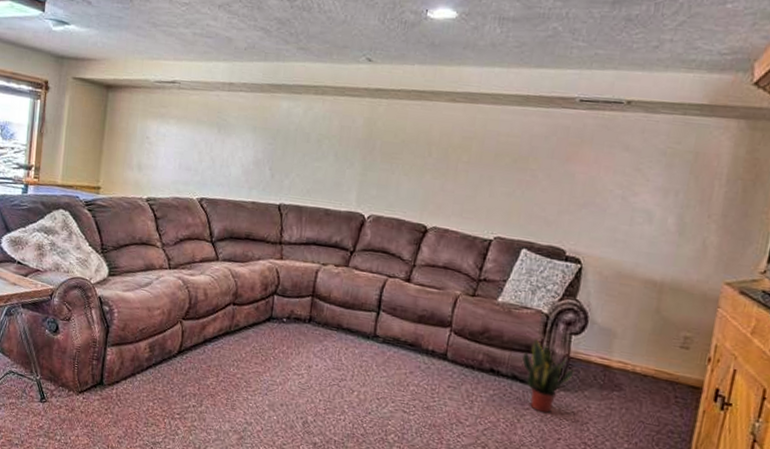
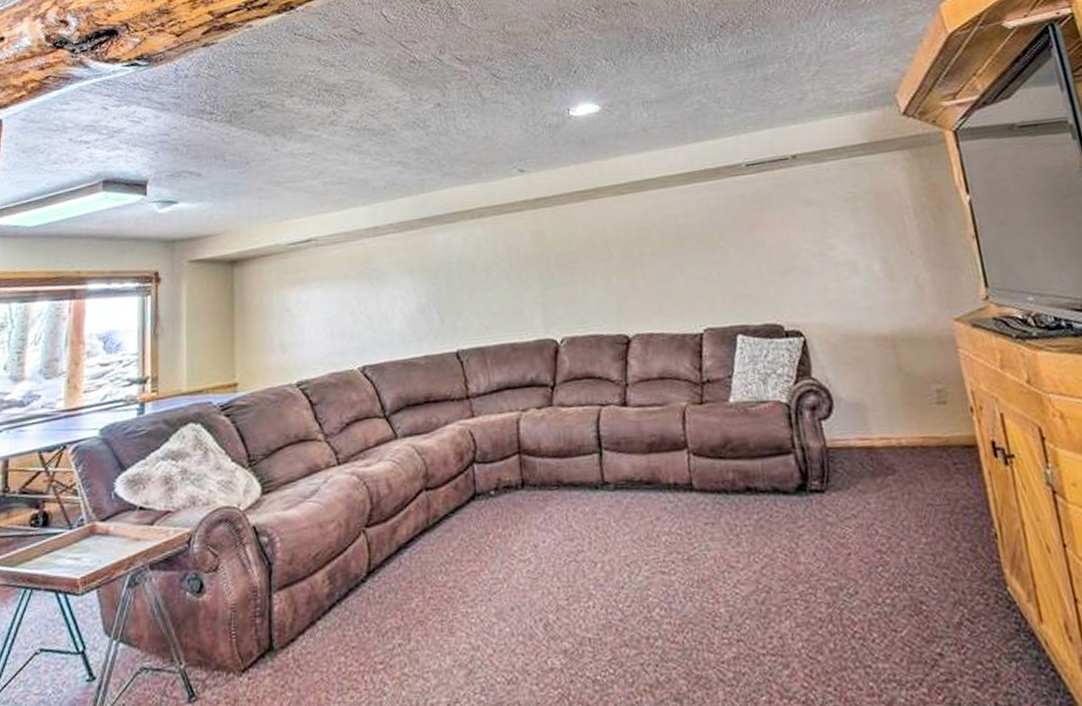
potted plant: present [522,338,575,414] -> none [776,435,839,527]

